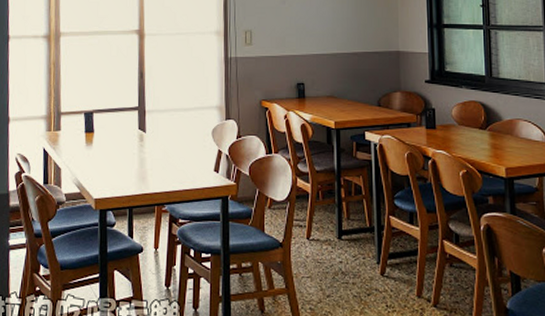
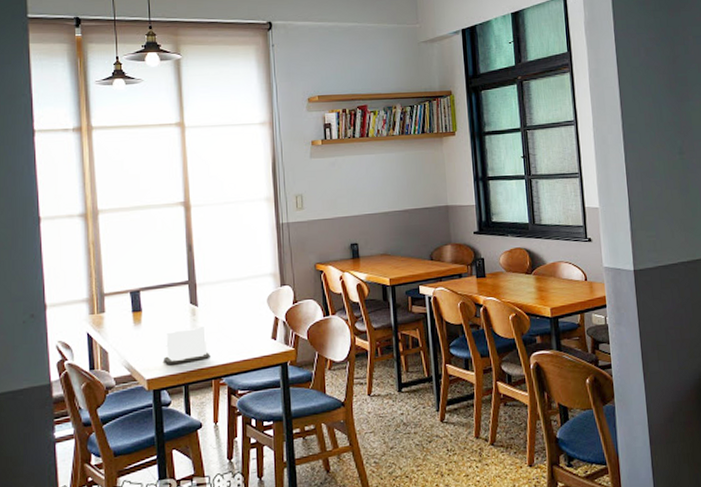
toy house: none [111,152,155,187] -> present [164,326,210,364]

